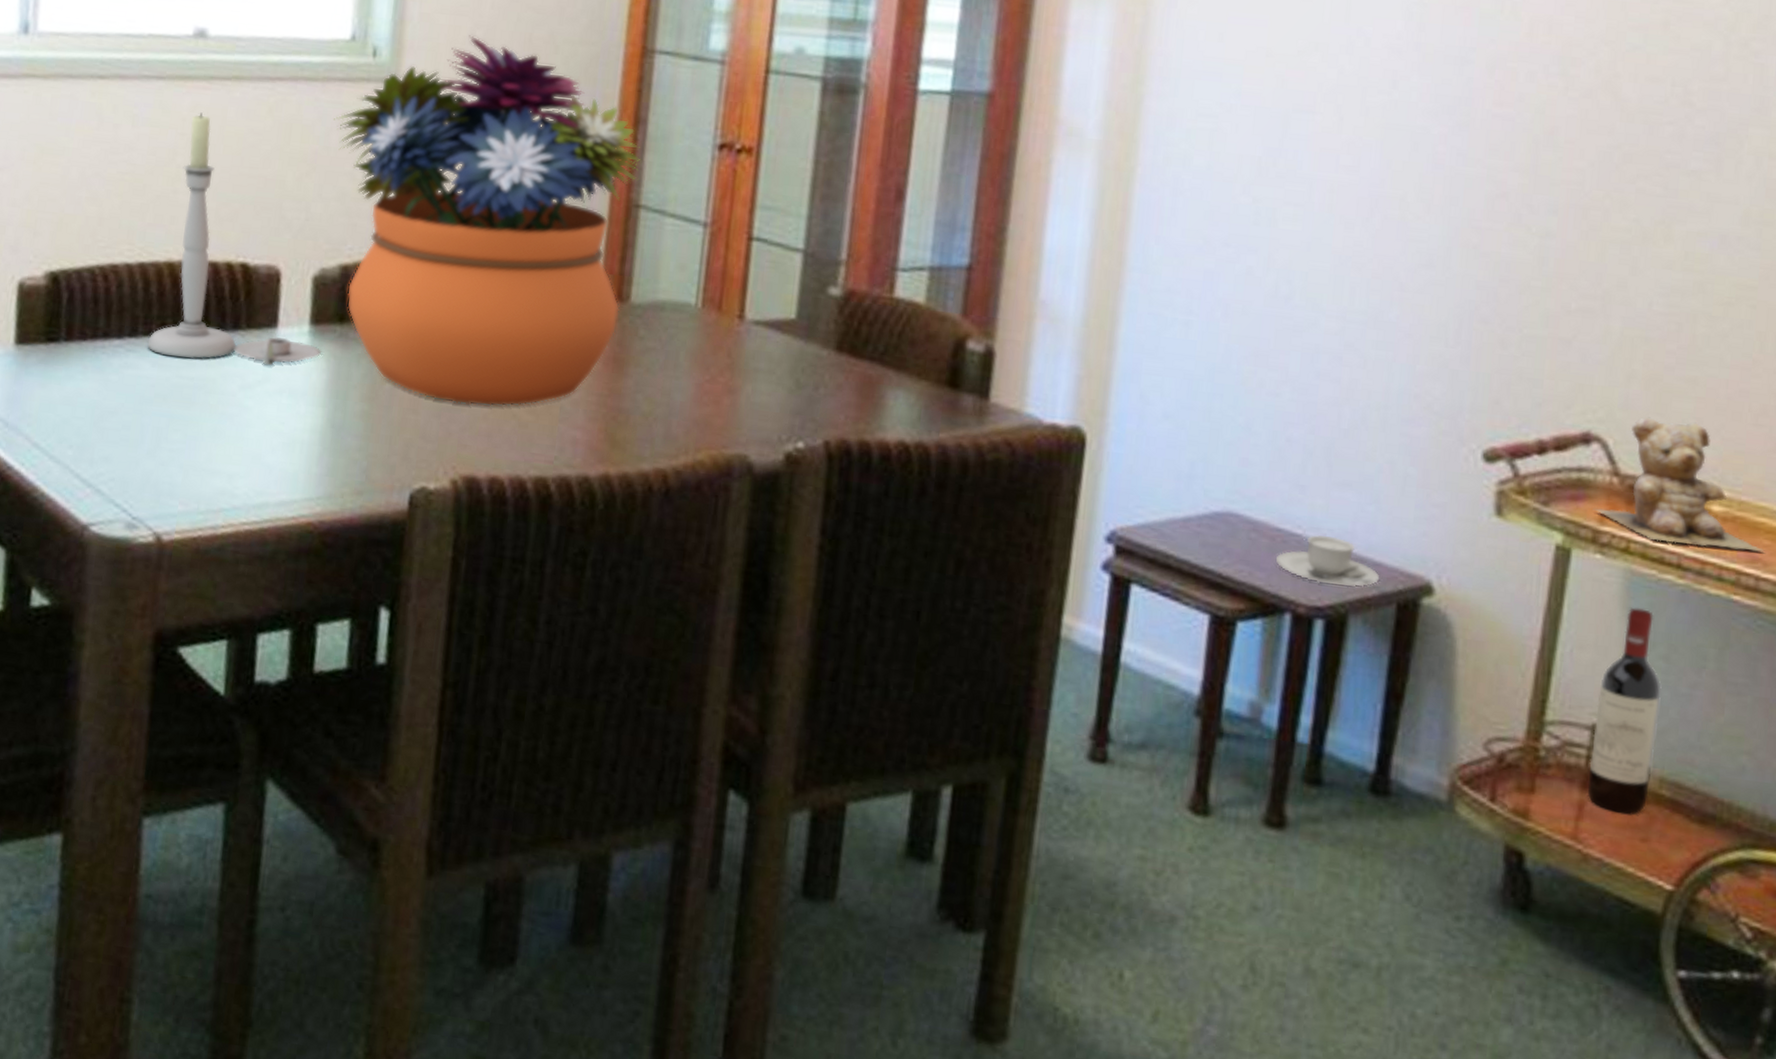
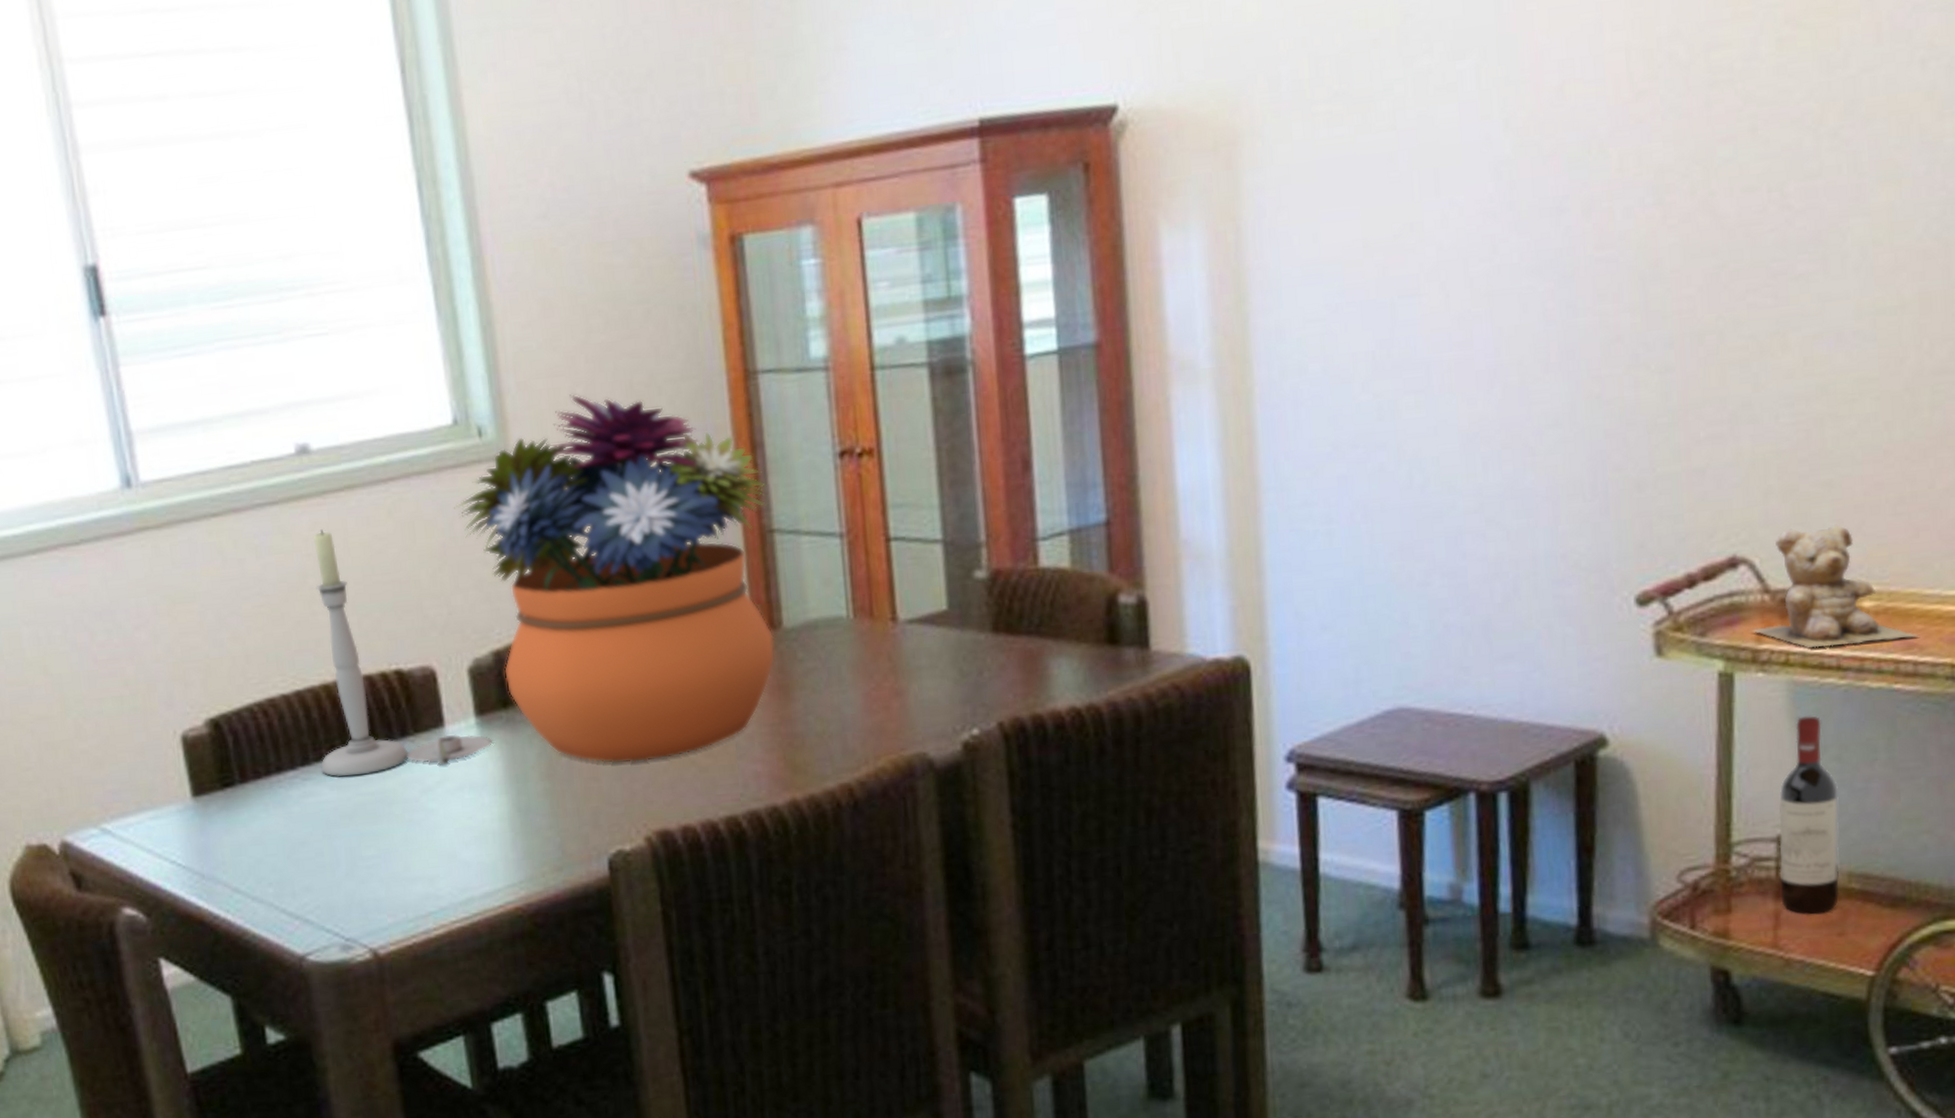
teacup: present [1275,535,1380,587] -> none [1451,709,1555,758]

